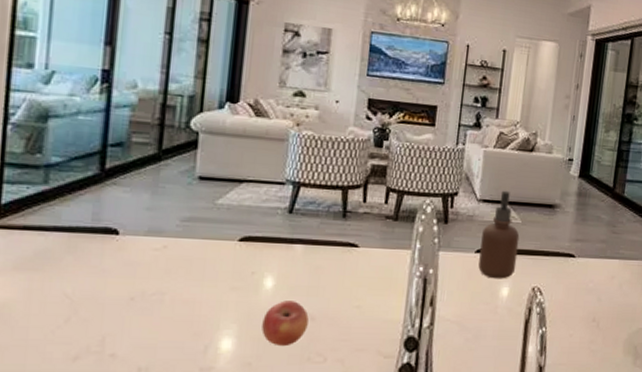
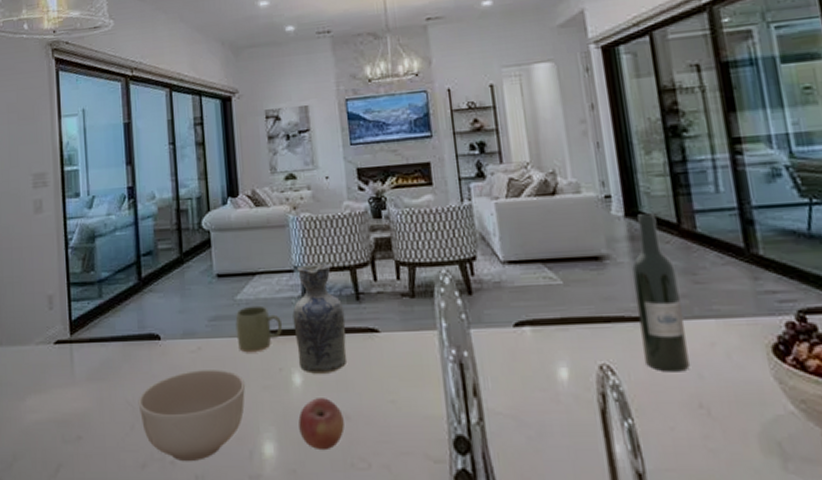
bowl: none [78,268,213,355] -> present [138,370,246,462]
mug: none [210,211,264,256] -> present [235,305,283,353]
ceramic jug: none [273,179,329,280] -> present [292,263,348,374]
soap dispenser: present [478,190,520,279] -> none [516,246,571,358]
wine bottle: none [564,177,604,296] -> present [632,214,690,372]

